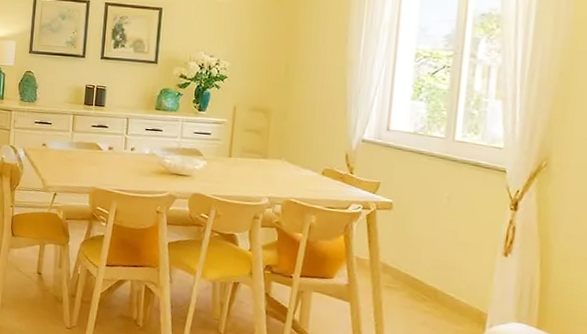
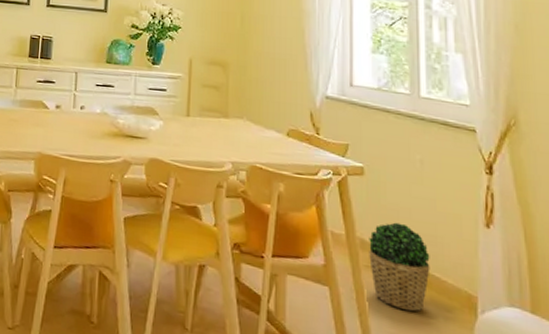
potted plant: none [389,250,447,324] -> present [369,222,430,312]

